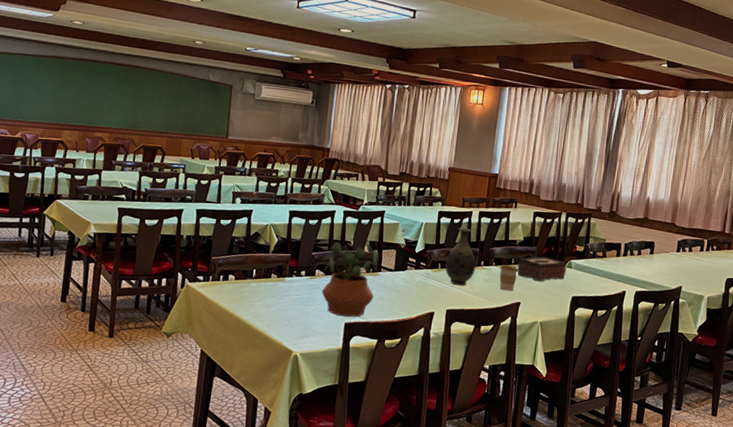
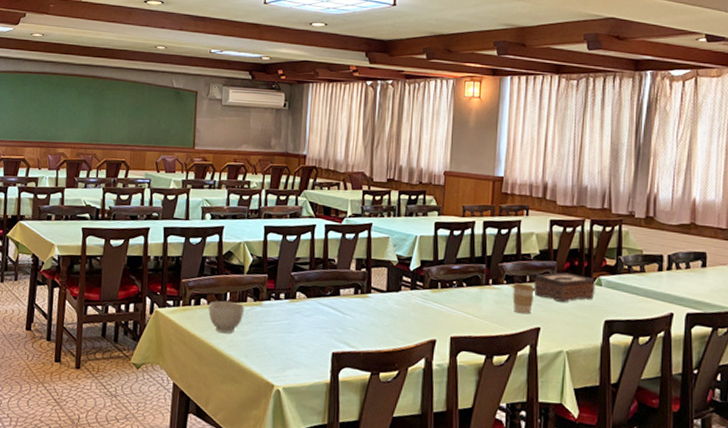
bowl: none [235,276,269,306] -> present [208,300,245,334]
potted plant: present [321,241,379,317] -> none [302,259,368,346]
vase: present [445,227,476,286] -> none [446,240,482,309]

